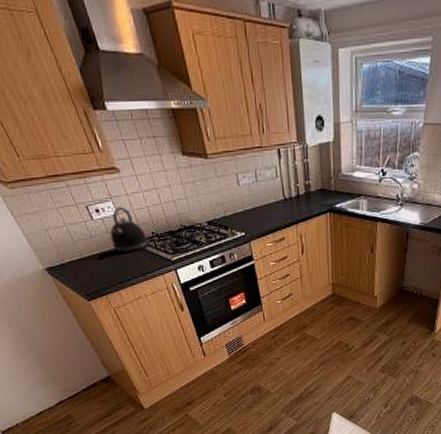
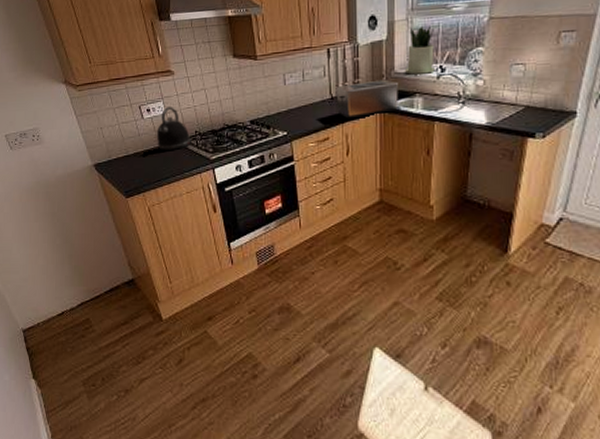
toaster: none [289,181,346,220] -> present [337,79,398,119]
planter: none [351,128,378,177] -> present [405,25,436,75]

